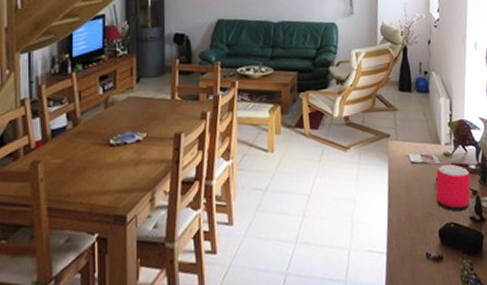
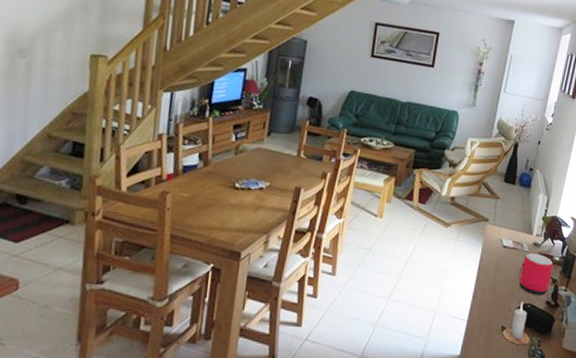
candle: none [428,221,460,272] -> present [502,301,530,346]

